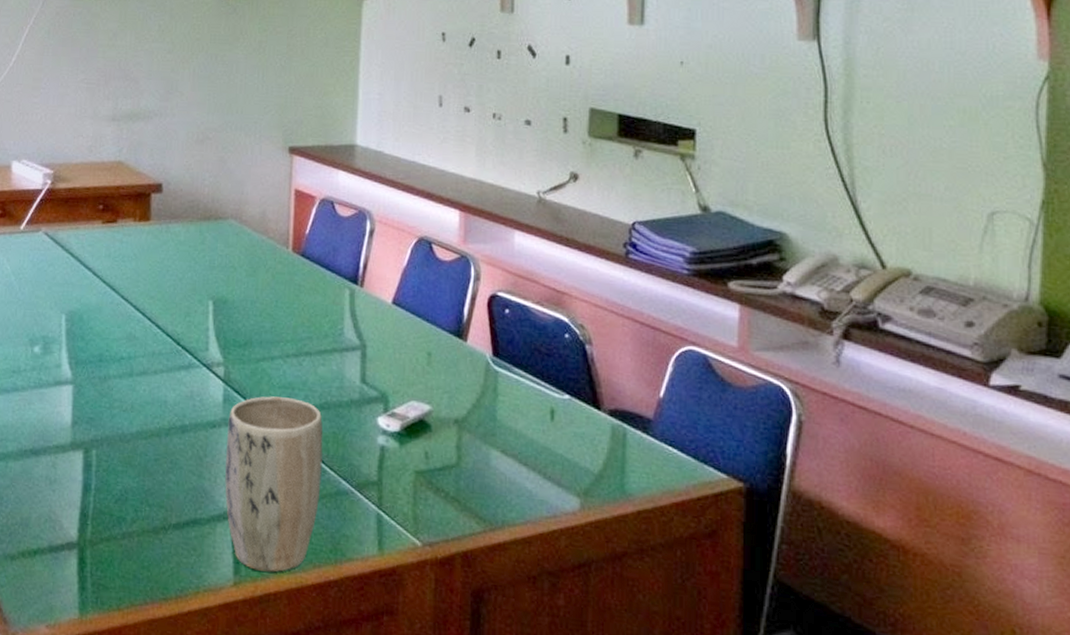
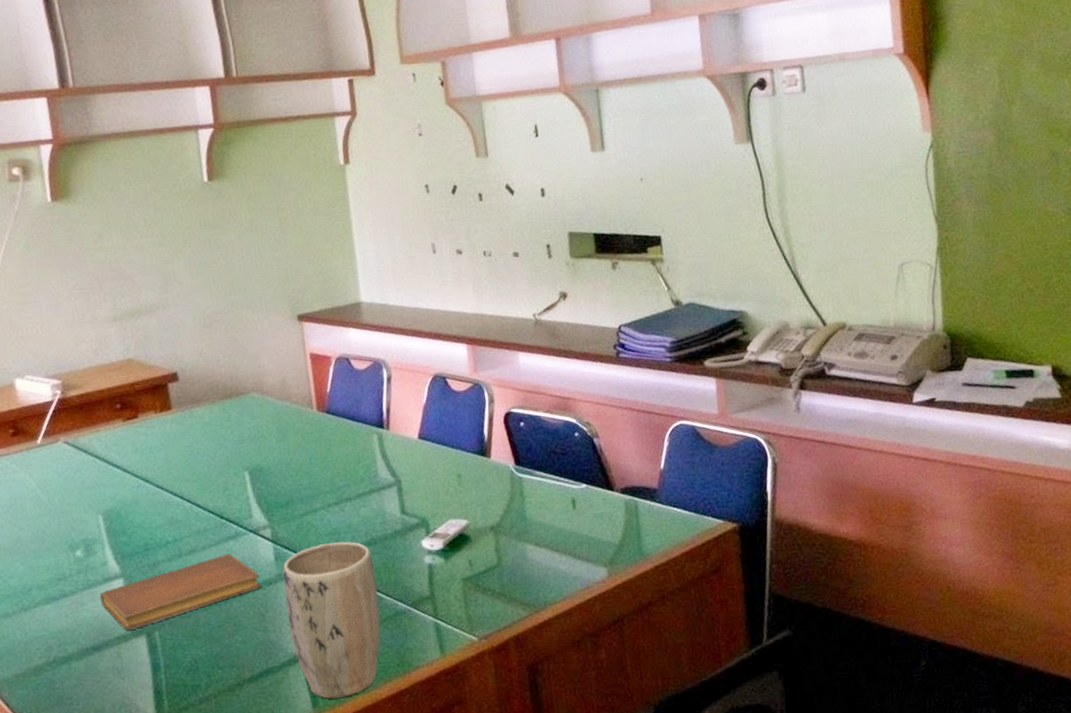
notebook: none [47,383,205,442] -> present [99,553,261,630]

